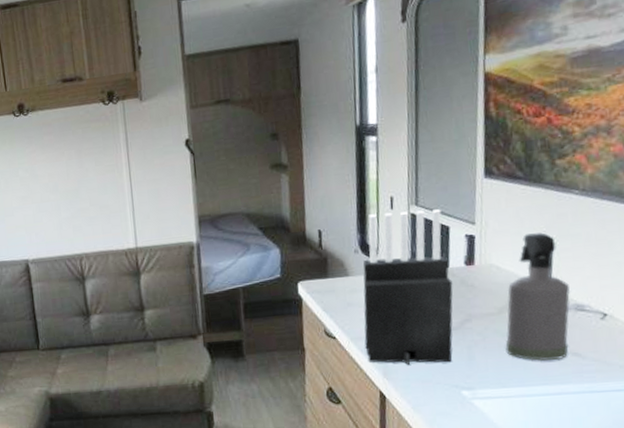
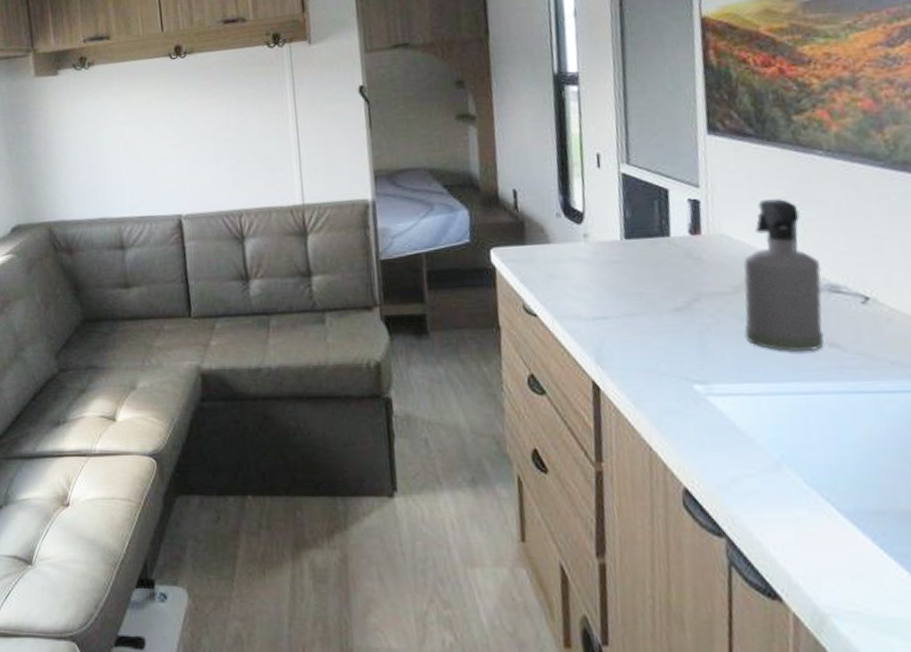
knife block: present [363,209,453,366] -> none [567,169,680,352]

